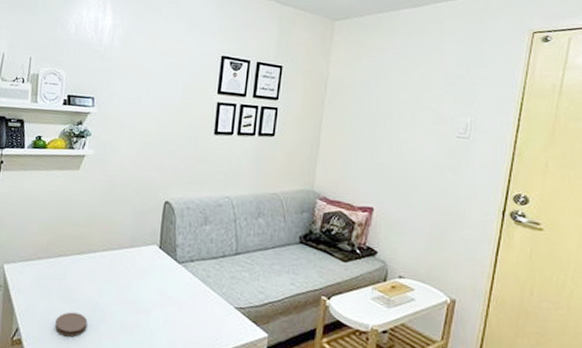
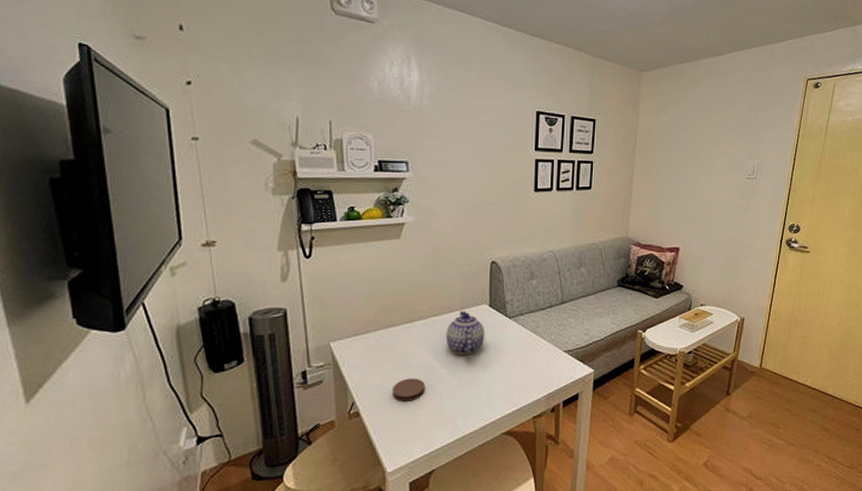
teapot: none [112,249,153,297] -> present [446,311,485,355]

